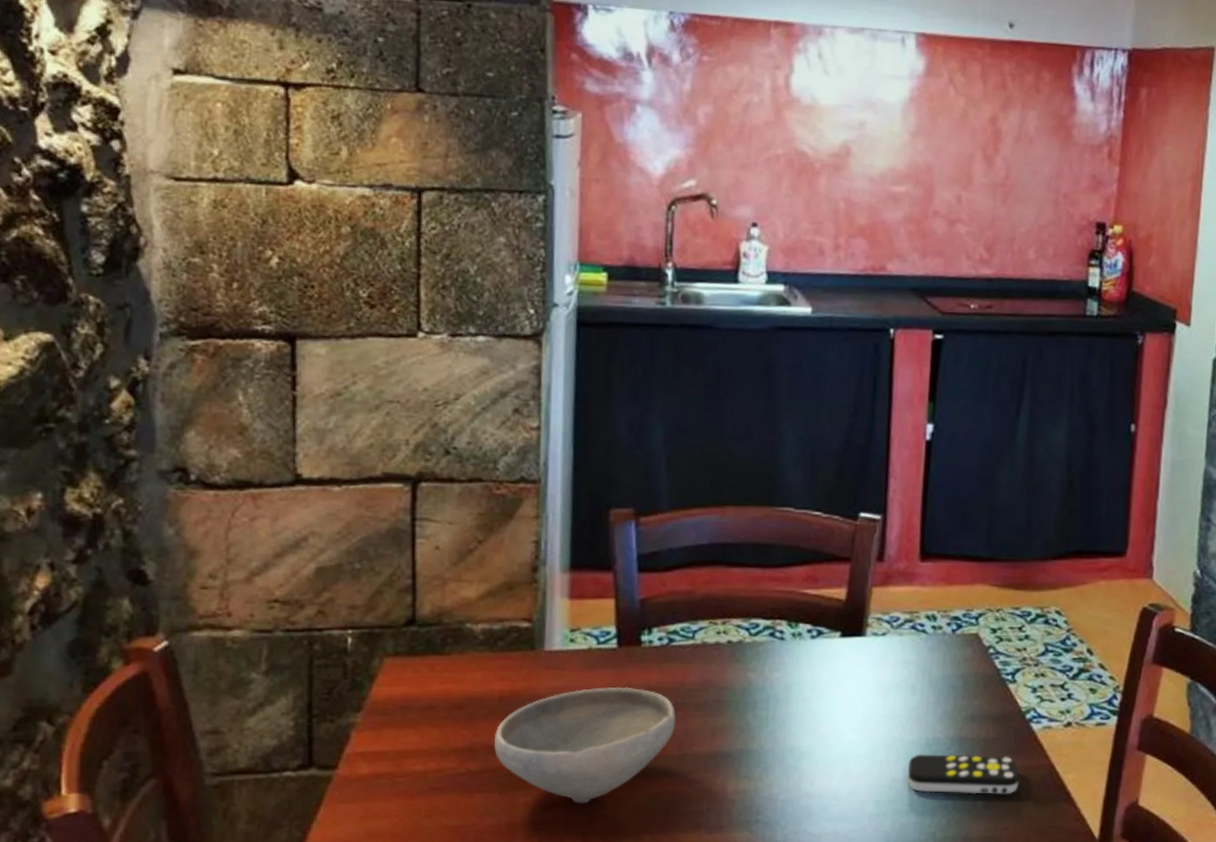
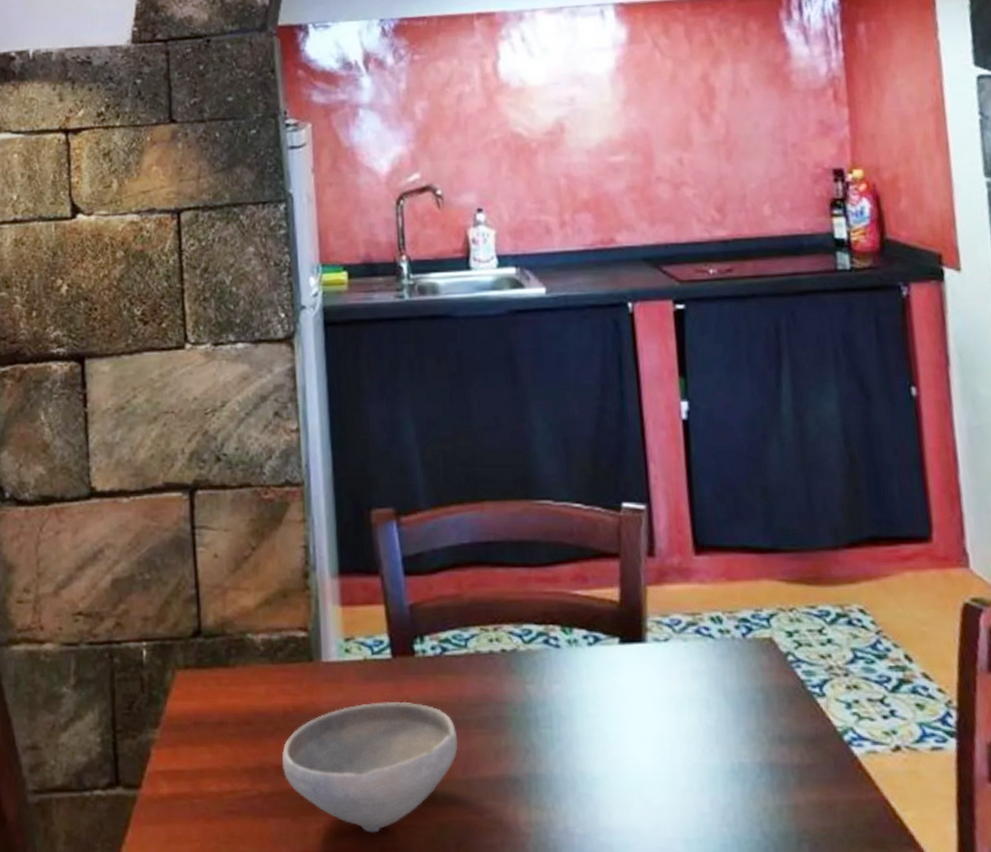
remote control: present [908,754,1019,795] -> none [715,782,849,836]

